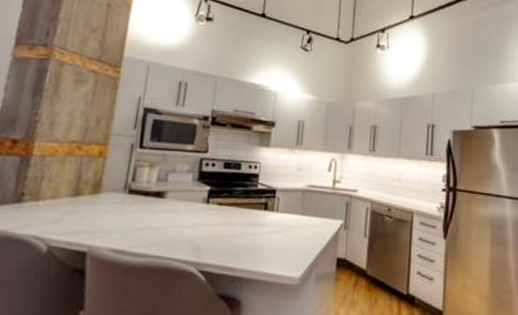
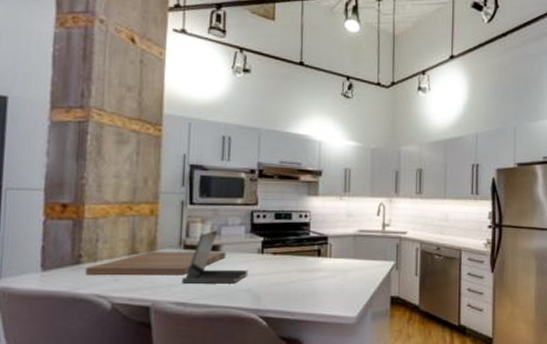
cutting board: none [25,193,171,221] -> present [85,251,226,276]
tablet stand: none [122,175,192,234] -> present [182,229,248,284]

